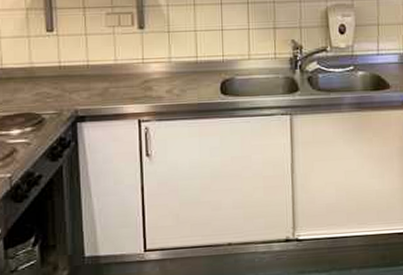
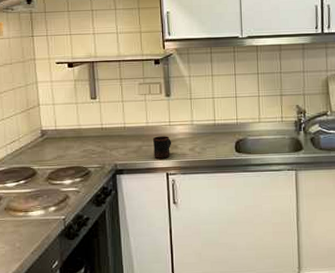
mug: none [121,75,146,103] -> present [152,136,172,159]

